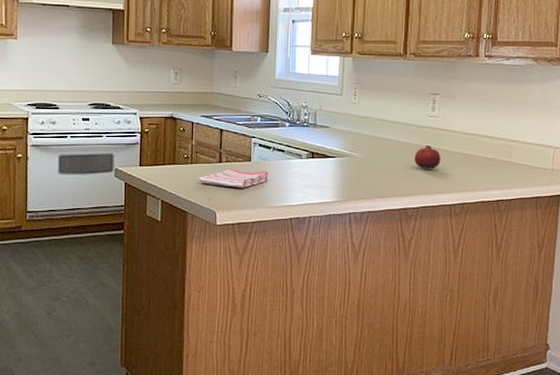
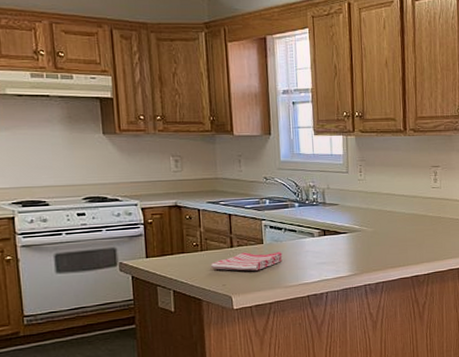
fruit: present [414,144,441,170] -> none [422,214,446,238]

